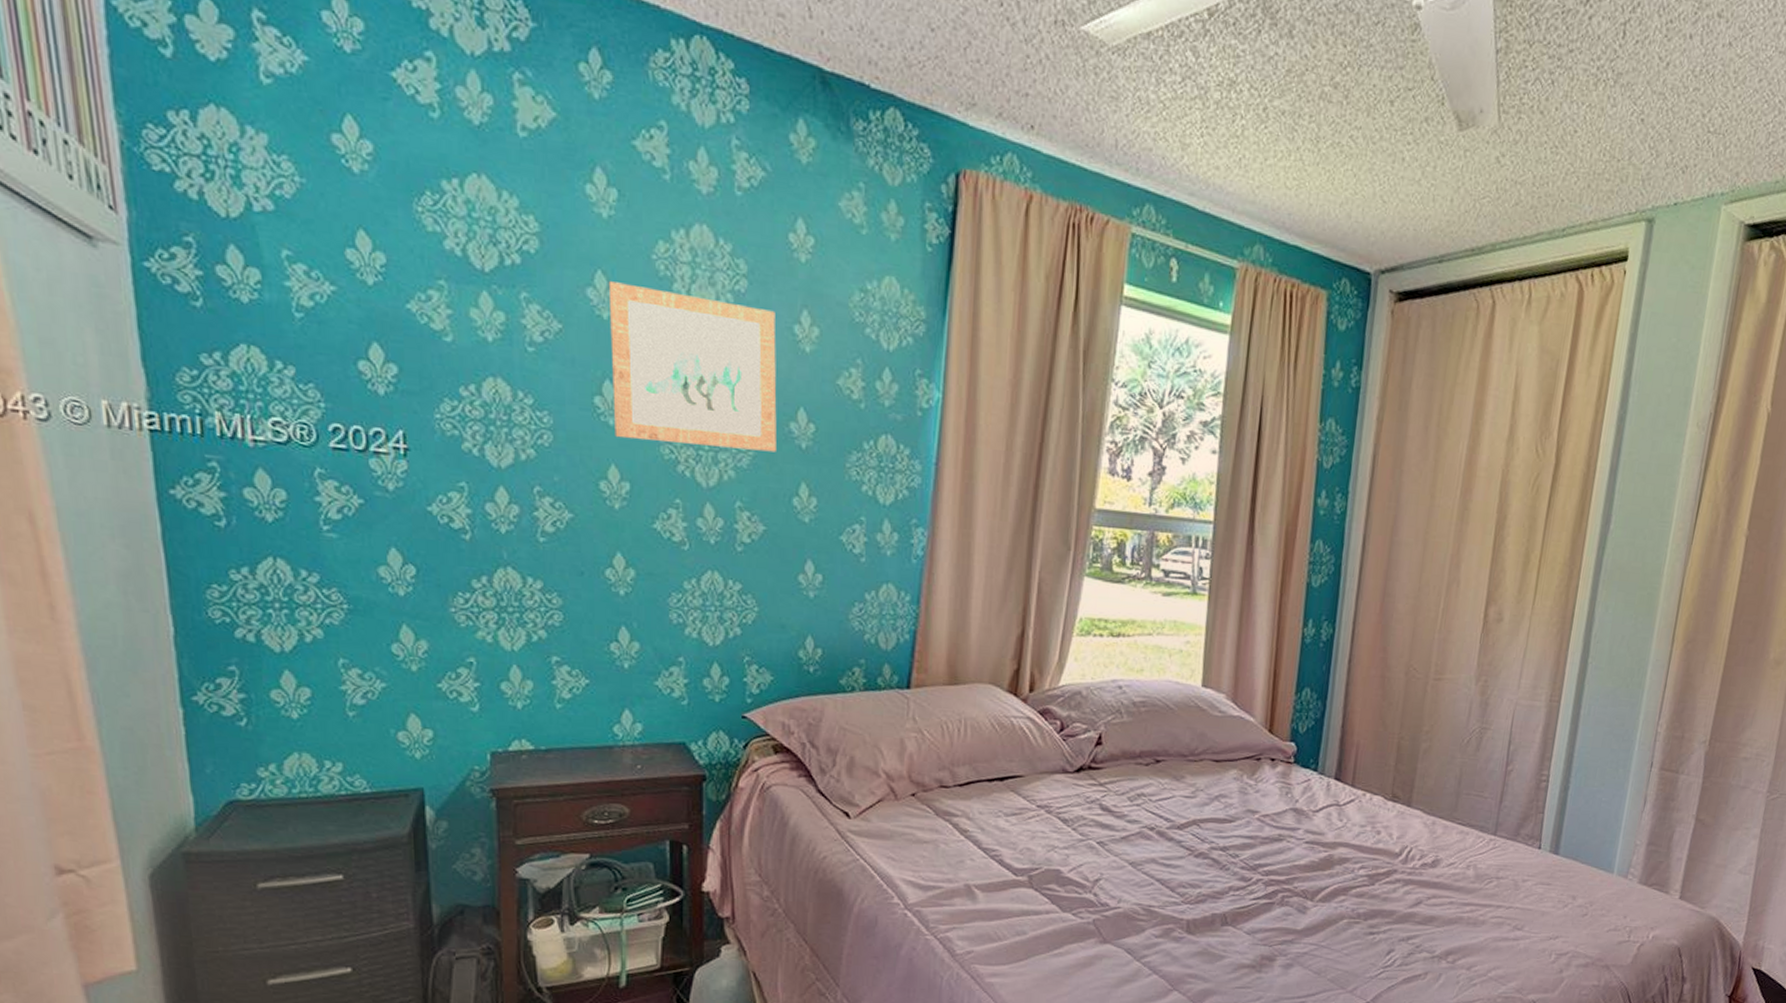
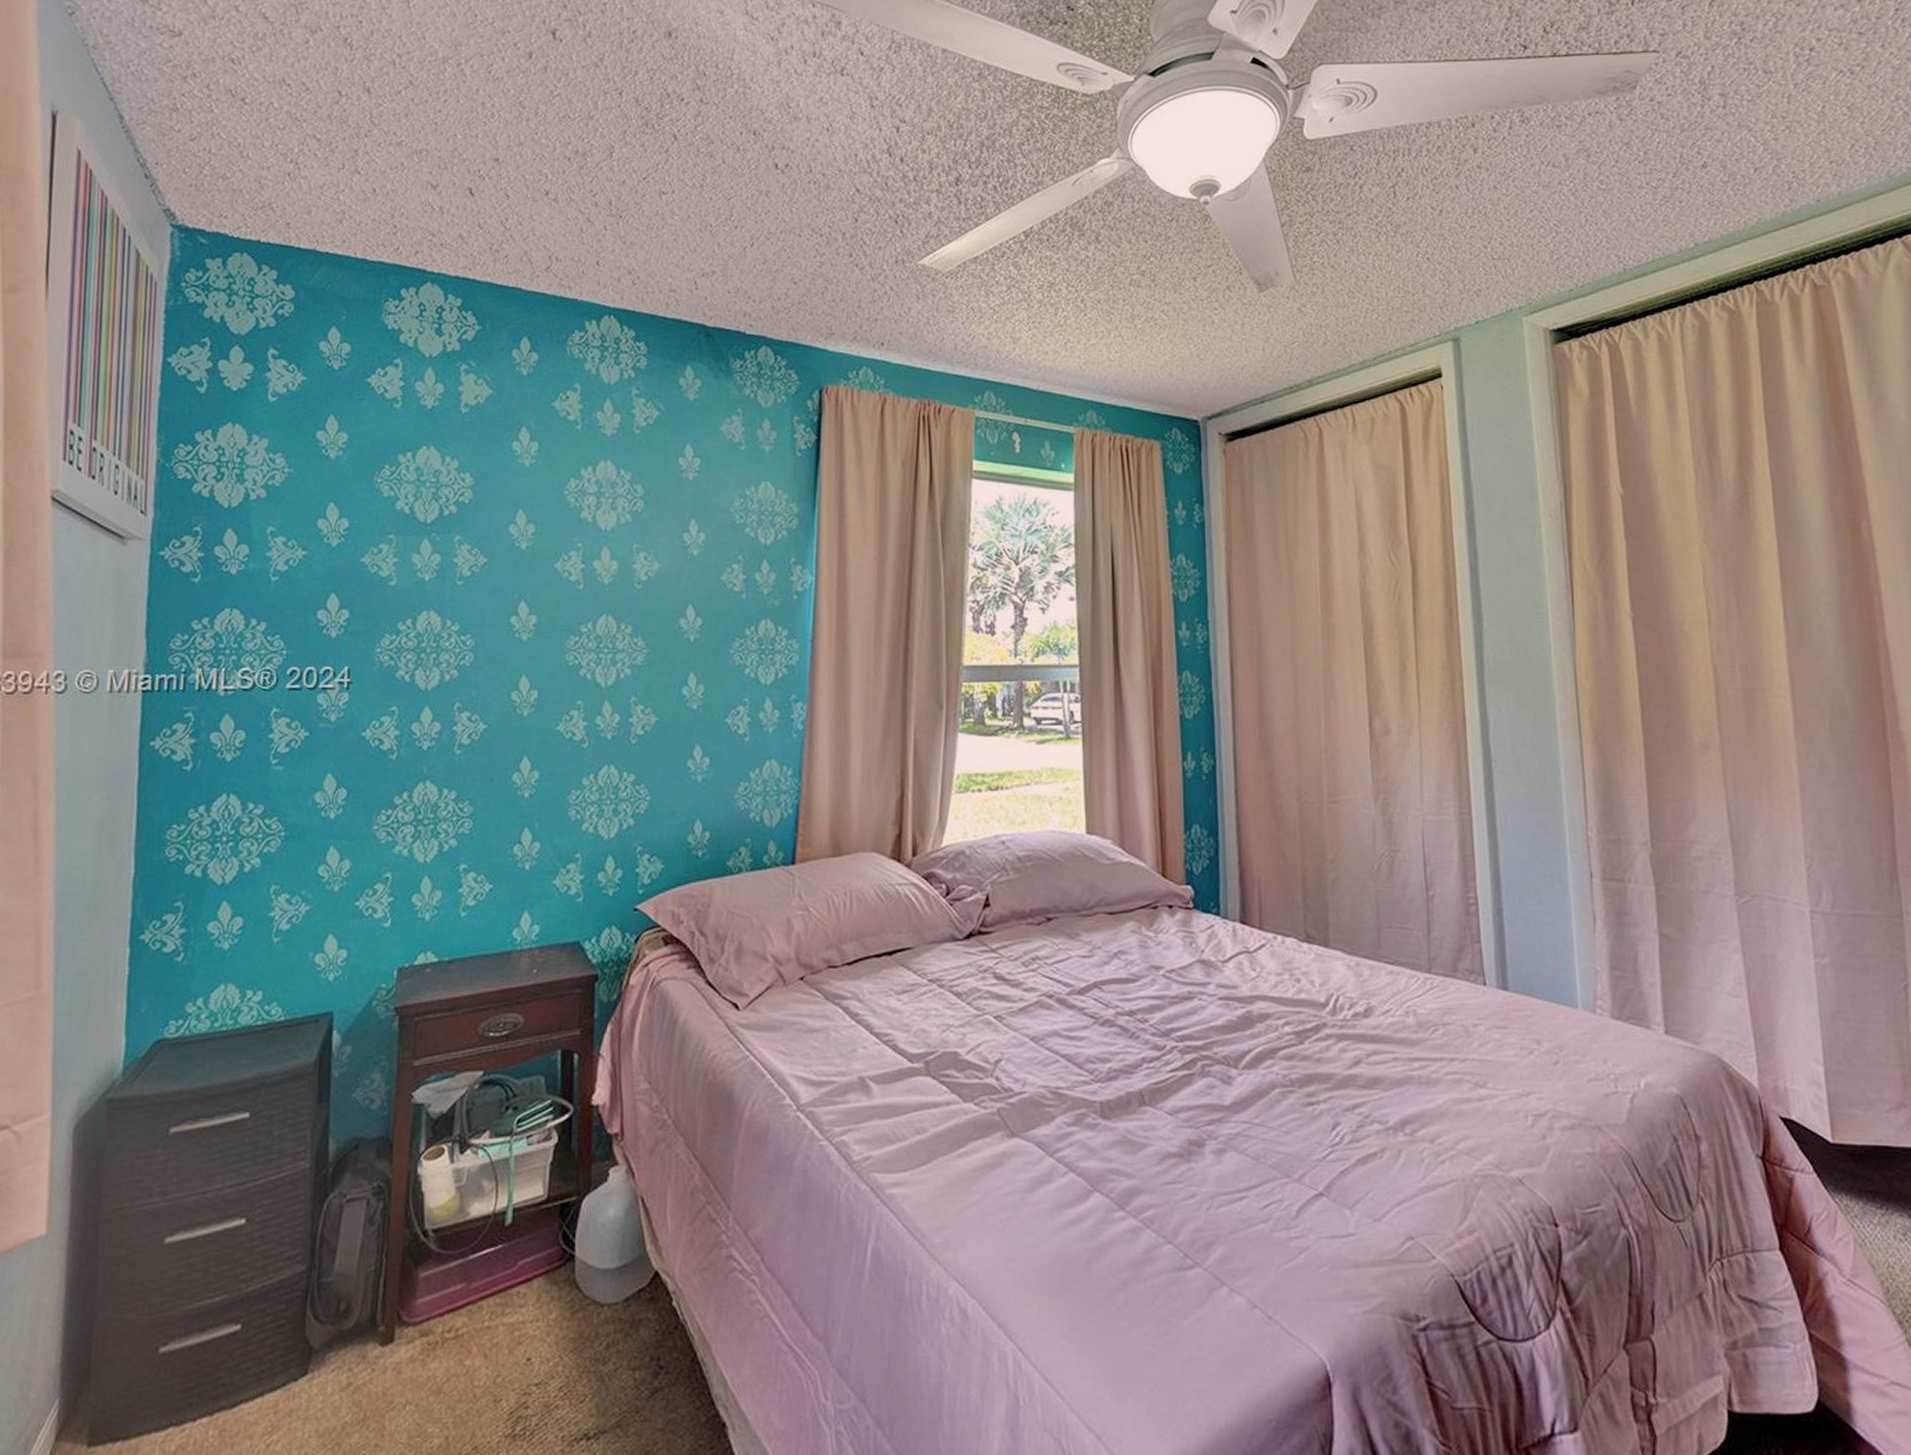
wall art: present [608,281,777,453] -> none [526,517,668,651]

